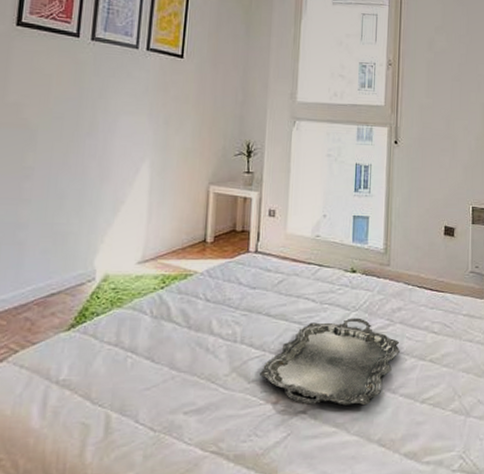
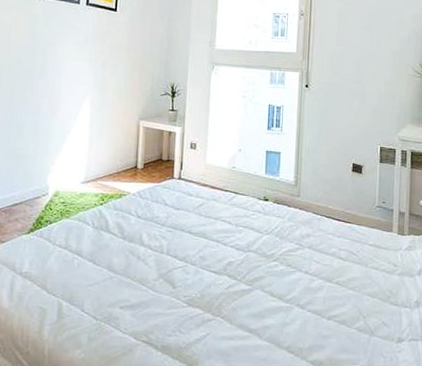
serving tray: present [259,317,400,406] -> none [182,240,308,317]

